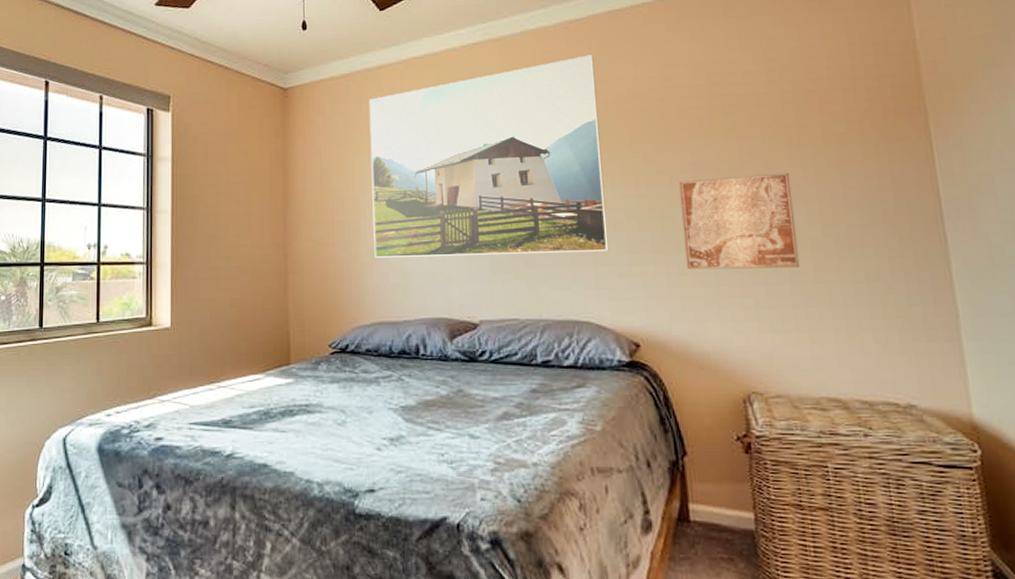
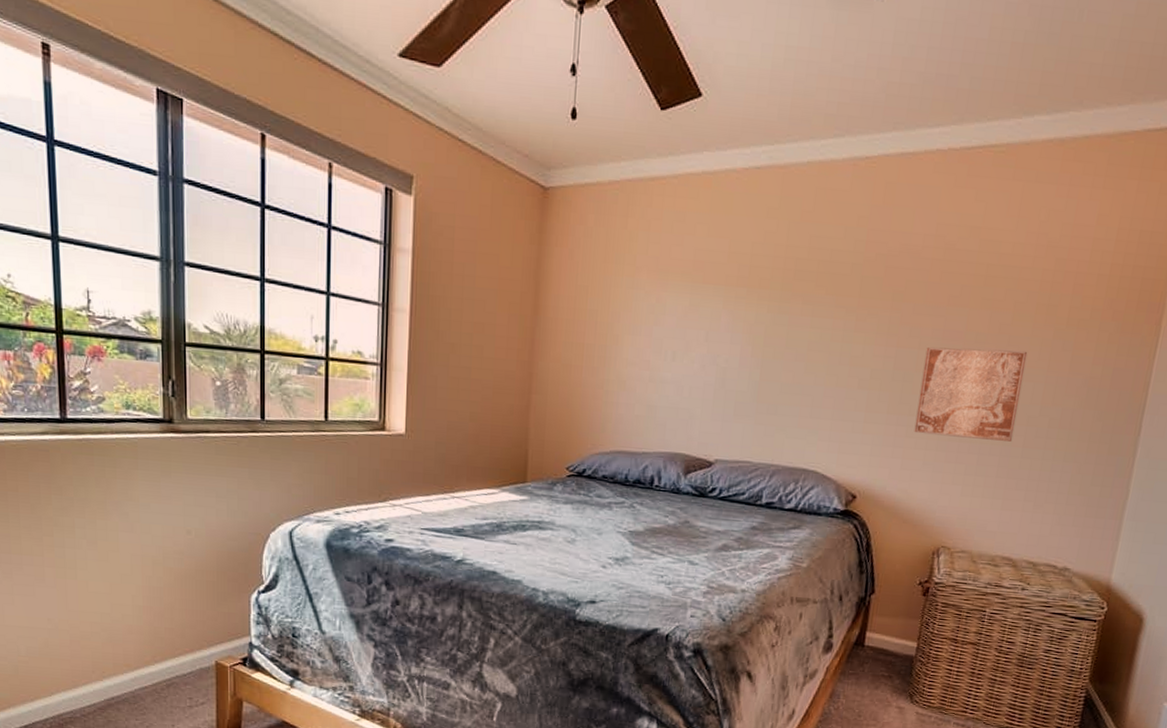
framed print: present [369,55,609,258] -> none [622,199,875,407]

